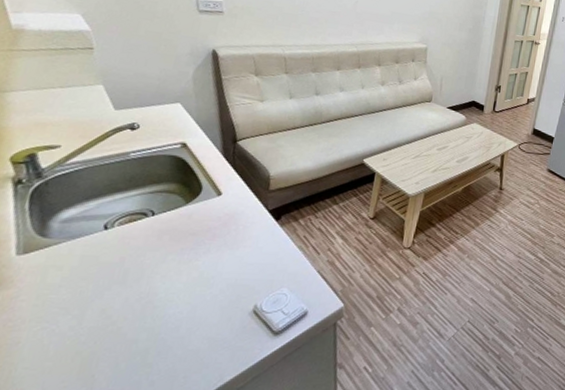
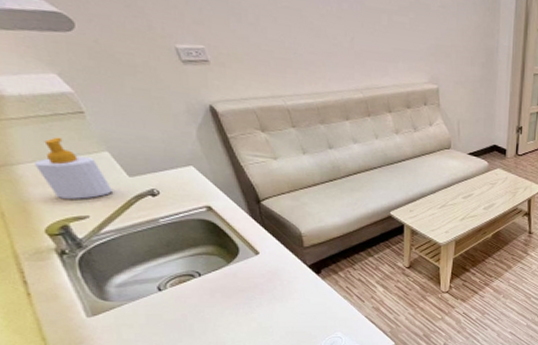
soap bottle: none [27,68,94,129] -> present [35,137,112,199]

